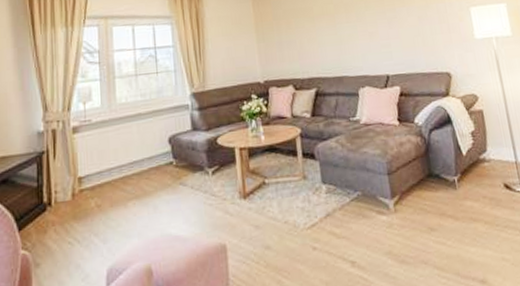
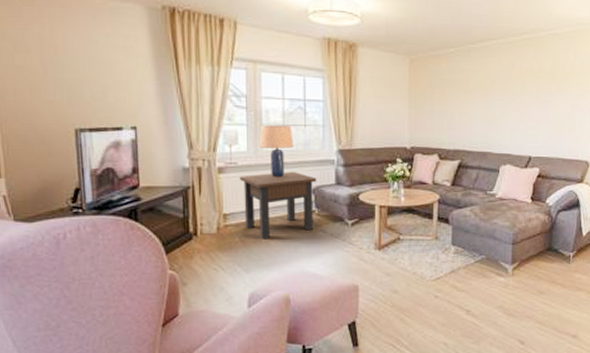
side table: none [94,121,173,202] -> present [239,171,317,240]
lamp: none [113,75,147,131] -> present [259,125,294,178]

